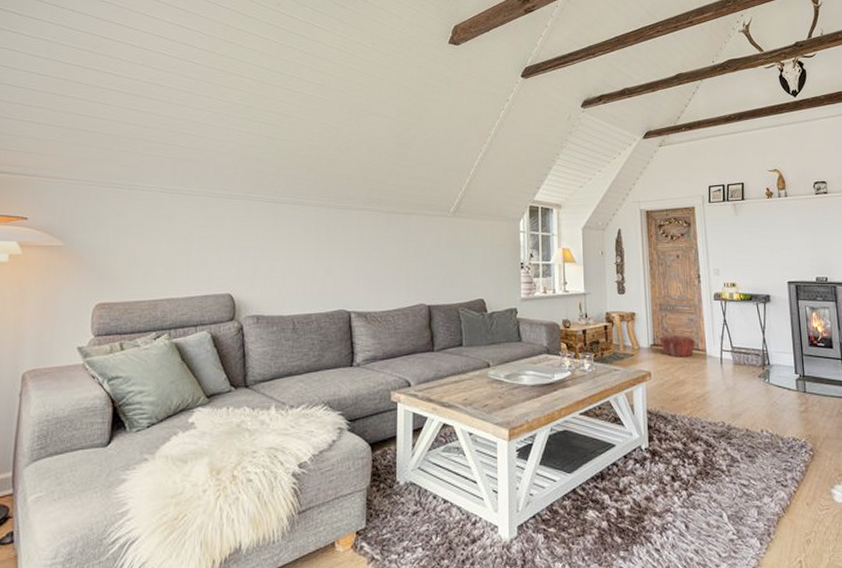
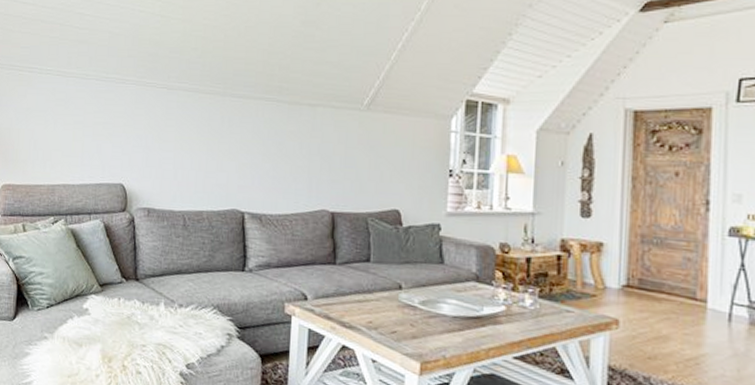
woven basket: present [660,334,696,357] -> none [637,275,692,307]

